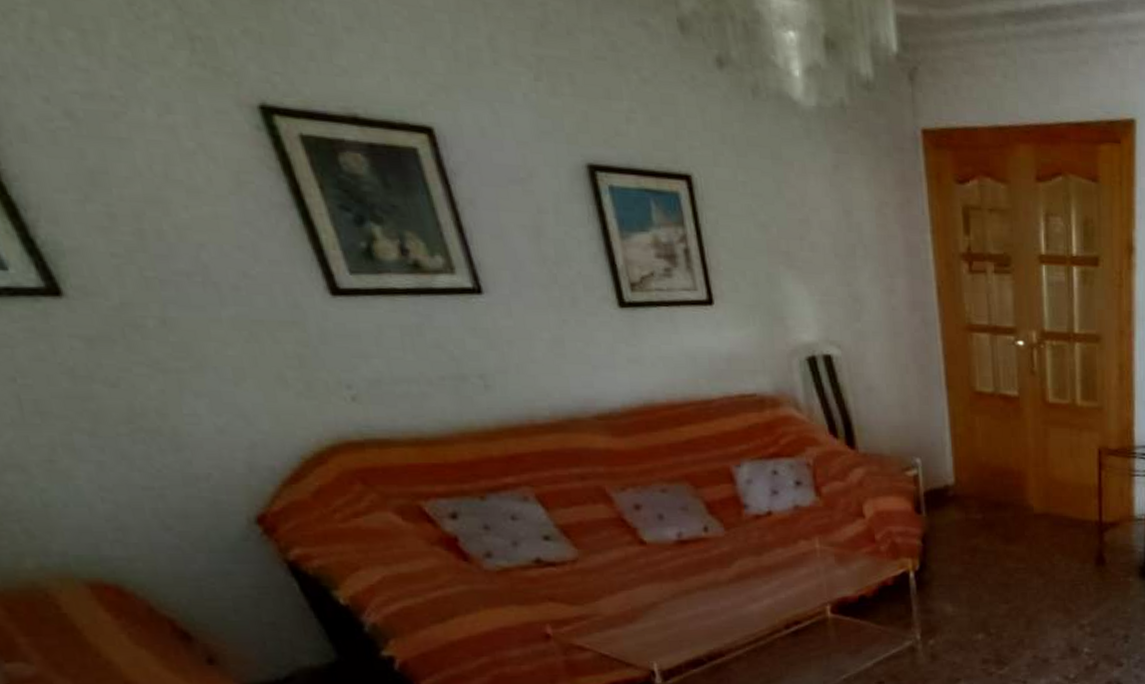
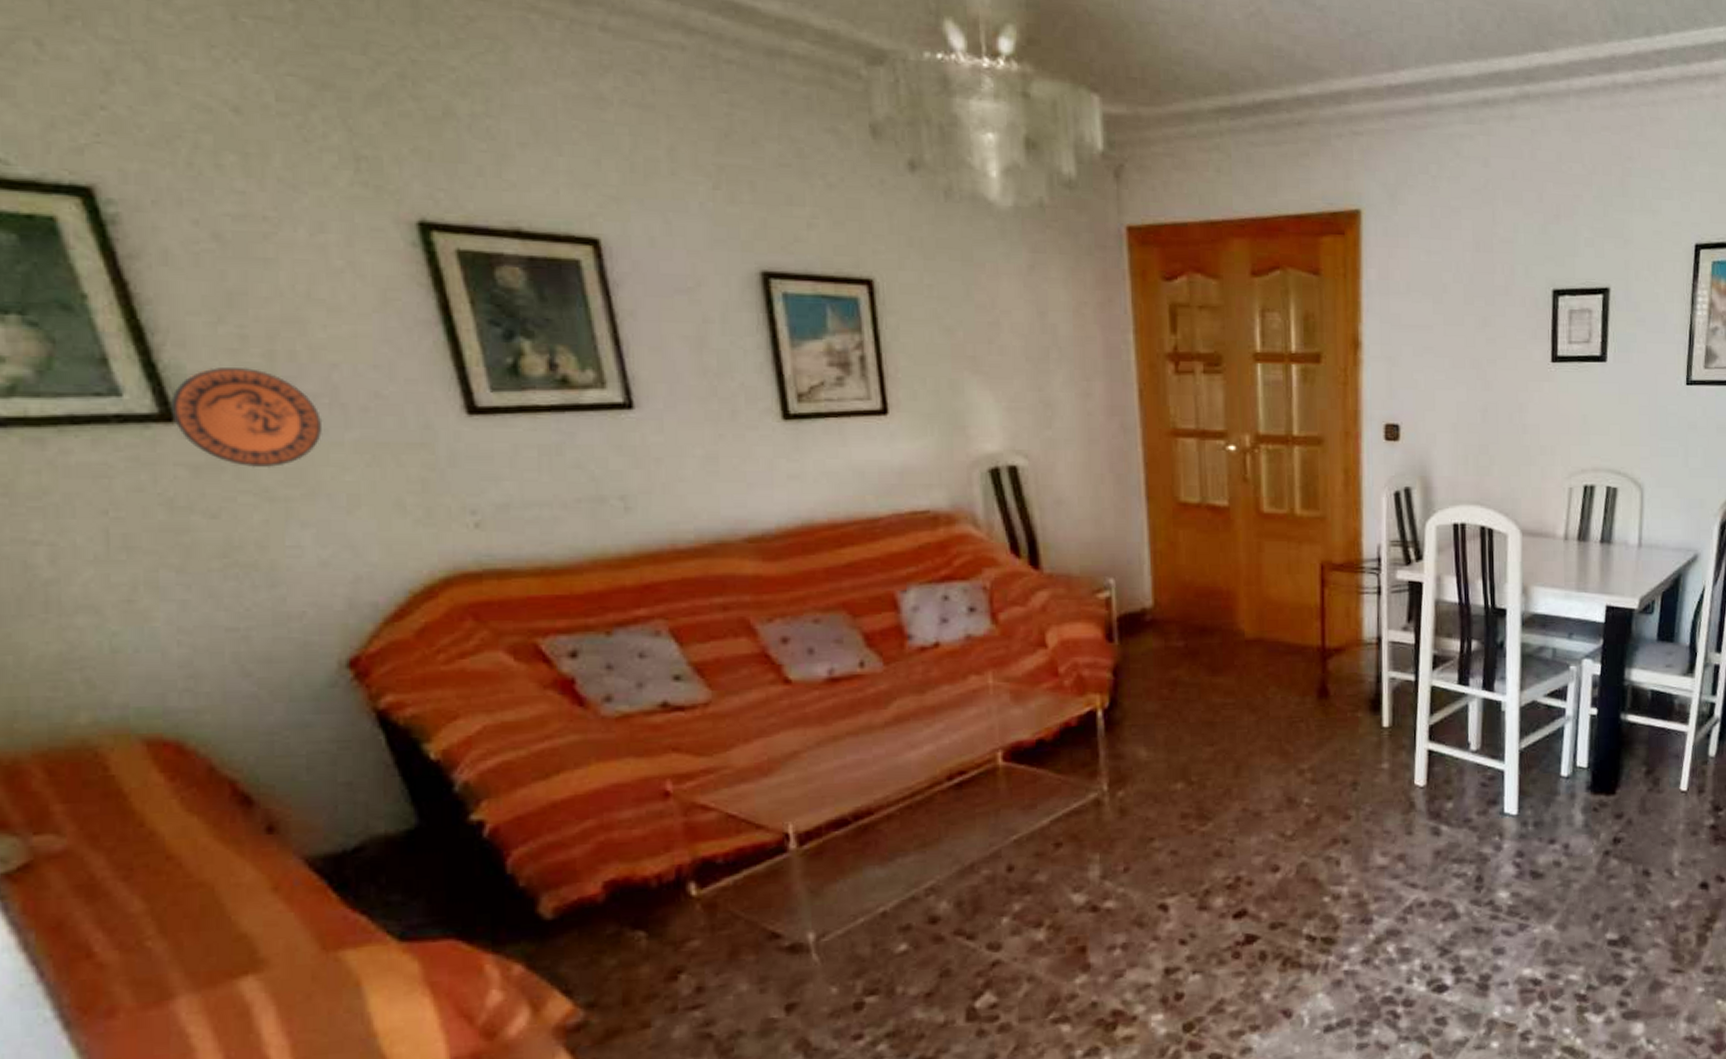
decorative plate: none [54,244,200,342] -> present [169,366,323,468]

